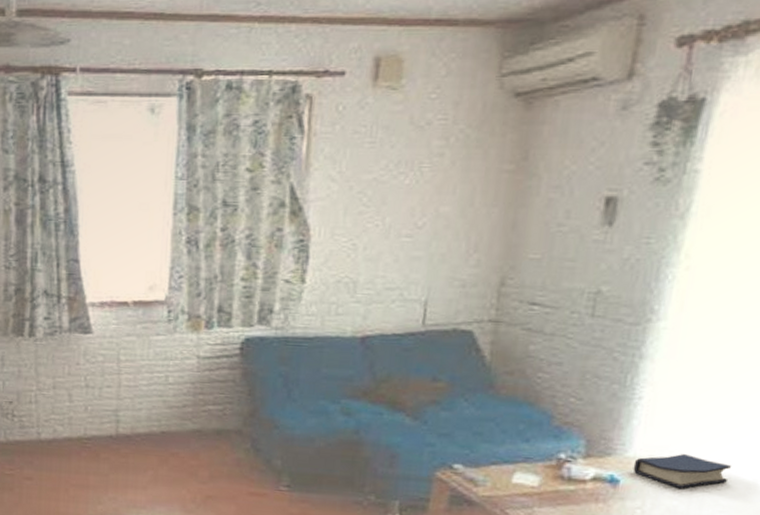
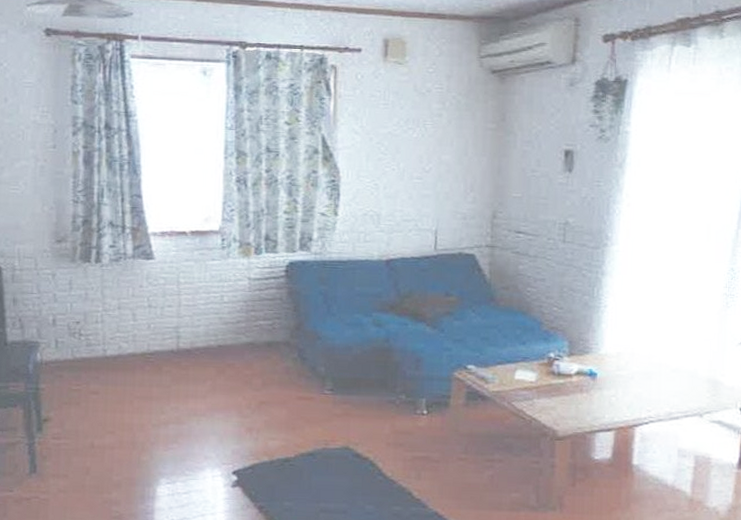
hardback book: present [633,454,731,488] -> none [606,350,677,378]

